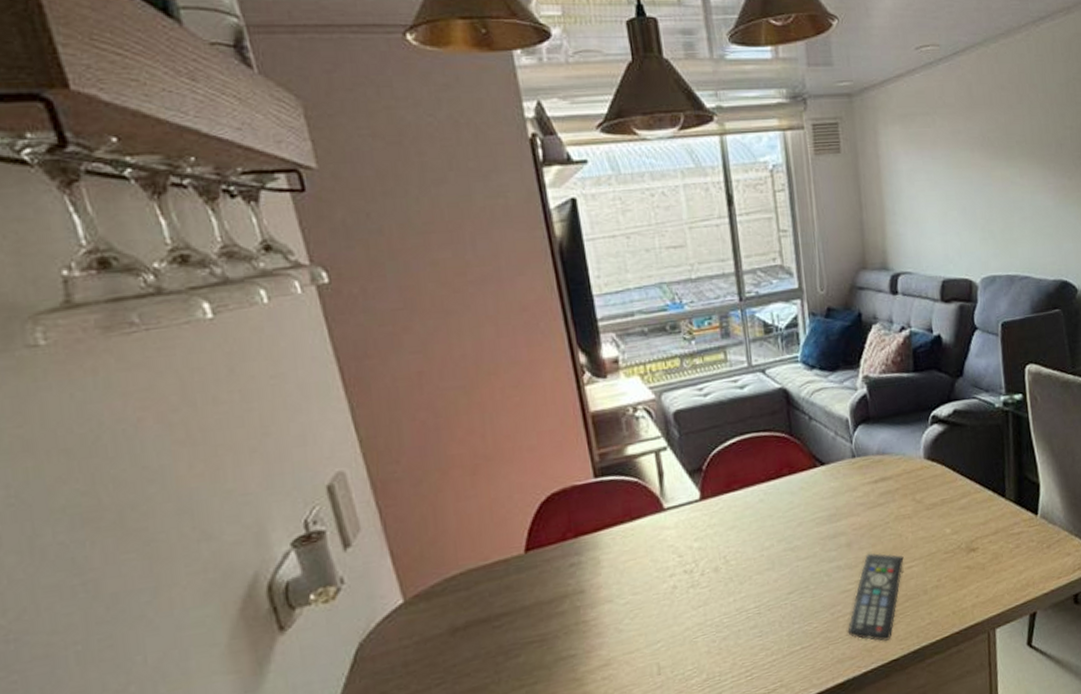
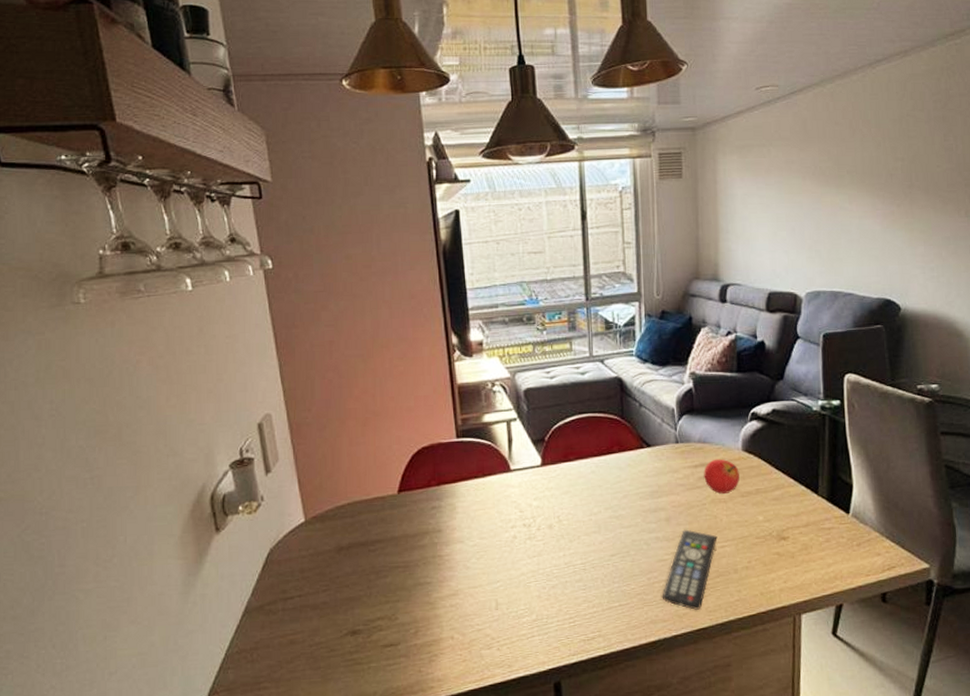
fruit: none [884,470,924,509] -> present [704,459,740,494]

